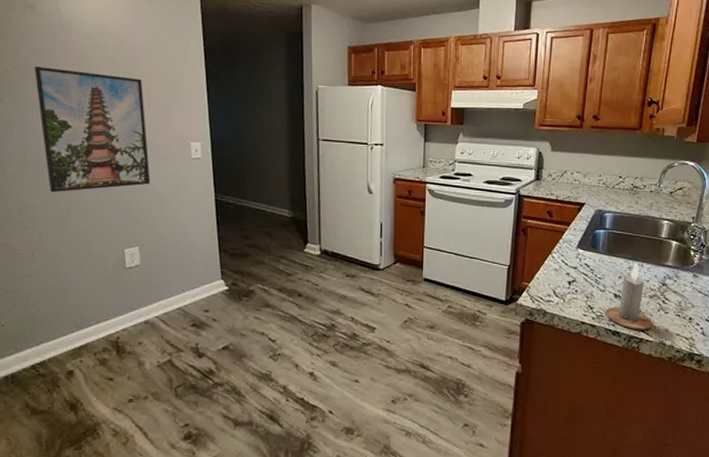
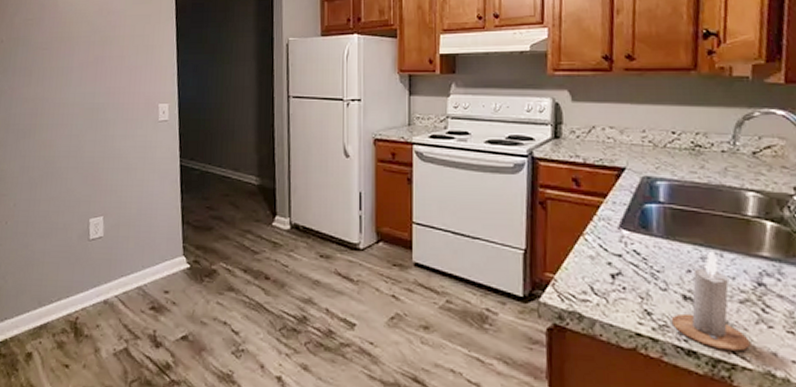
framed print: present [33,66,151,193] -> none [24,36,119,159]

